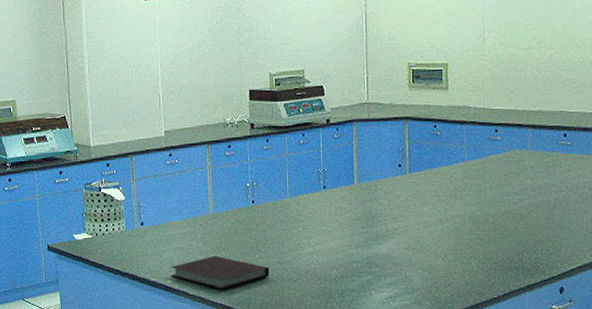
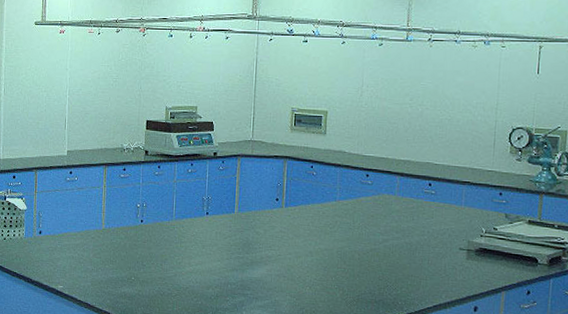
notebook: present [170,255,270,290] -> none [62,266,152,298]

